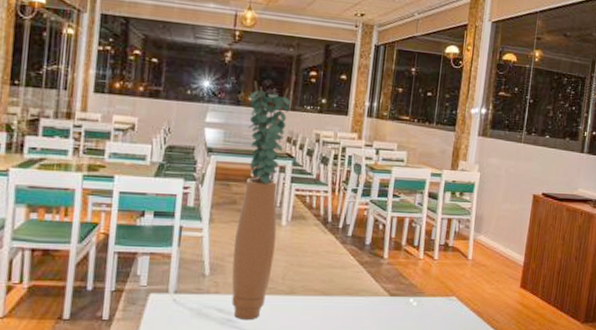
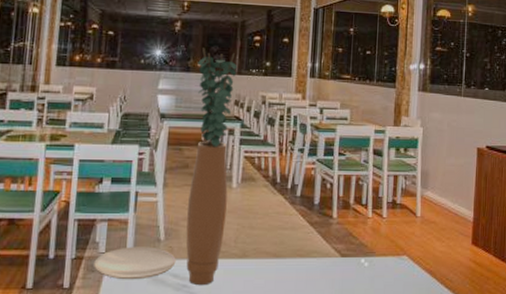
plate: none [135,280,221,313] -> present [94,246,176,280]

